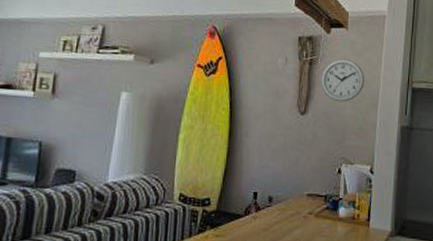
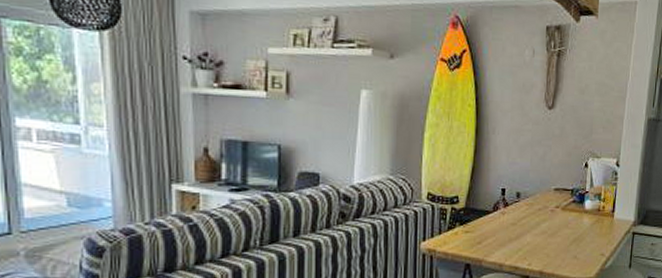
wall clock: present [321,58,365,102] -> none [569,49,614,95]

